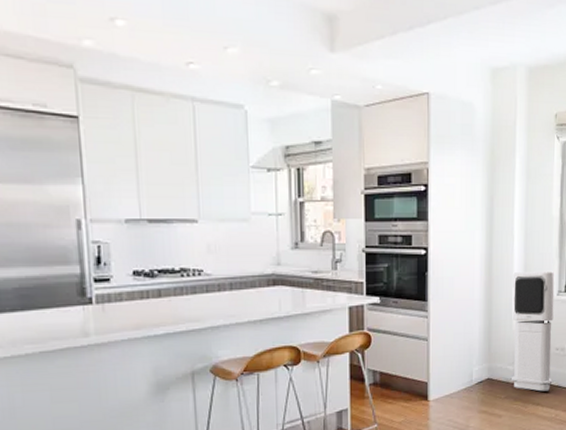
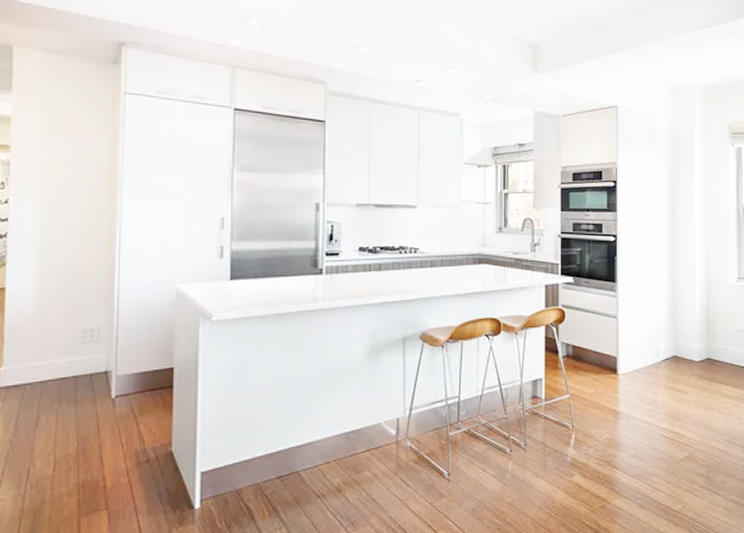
air purifier: present [512,270,555,392] -> none [695,258,736,371]

